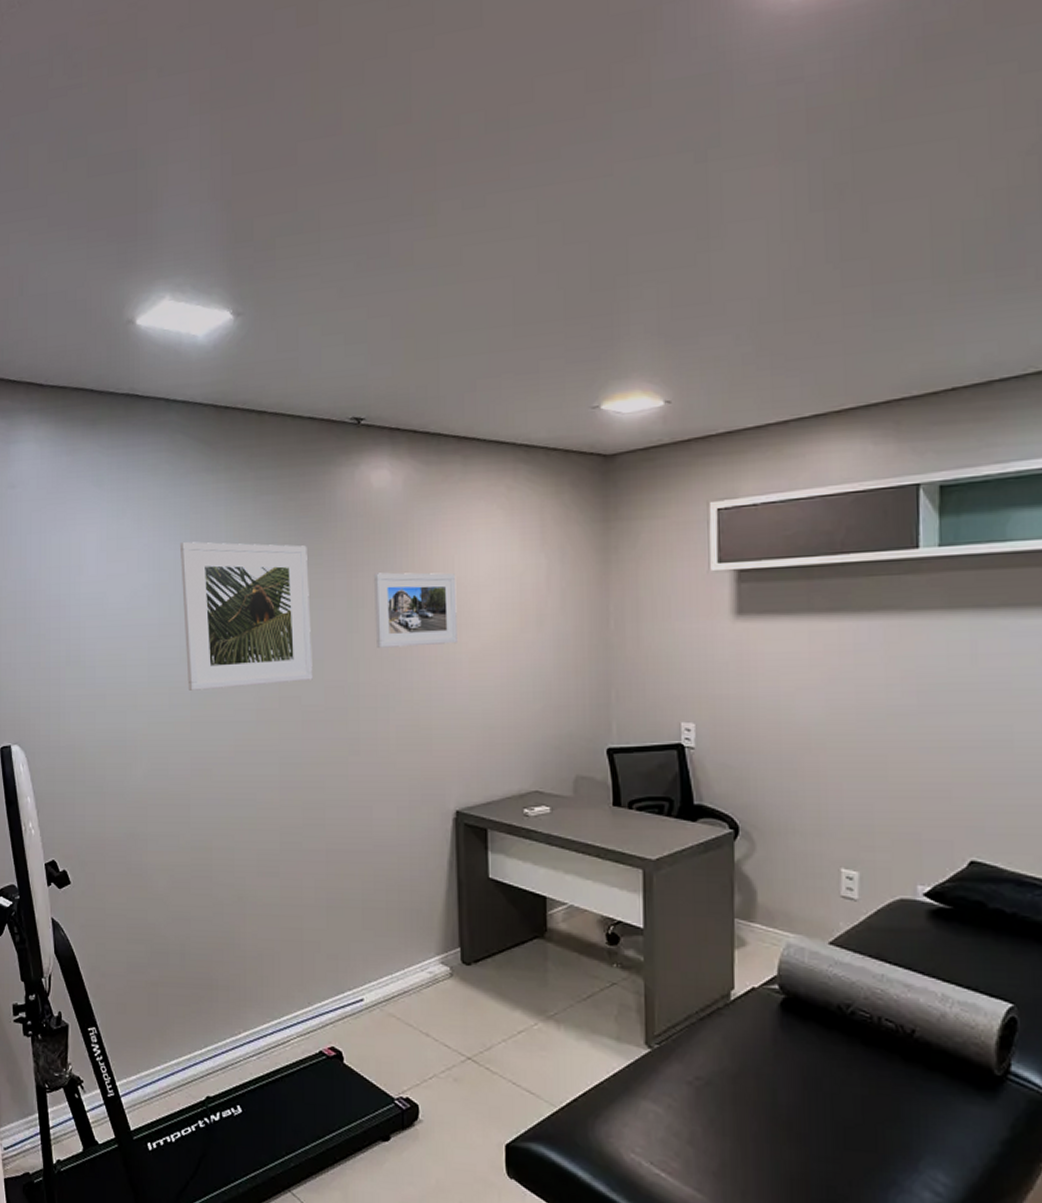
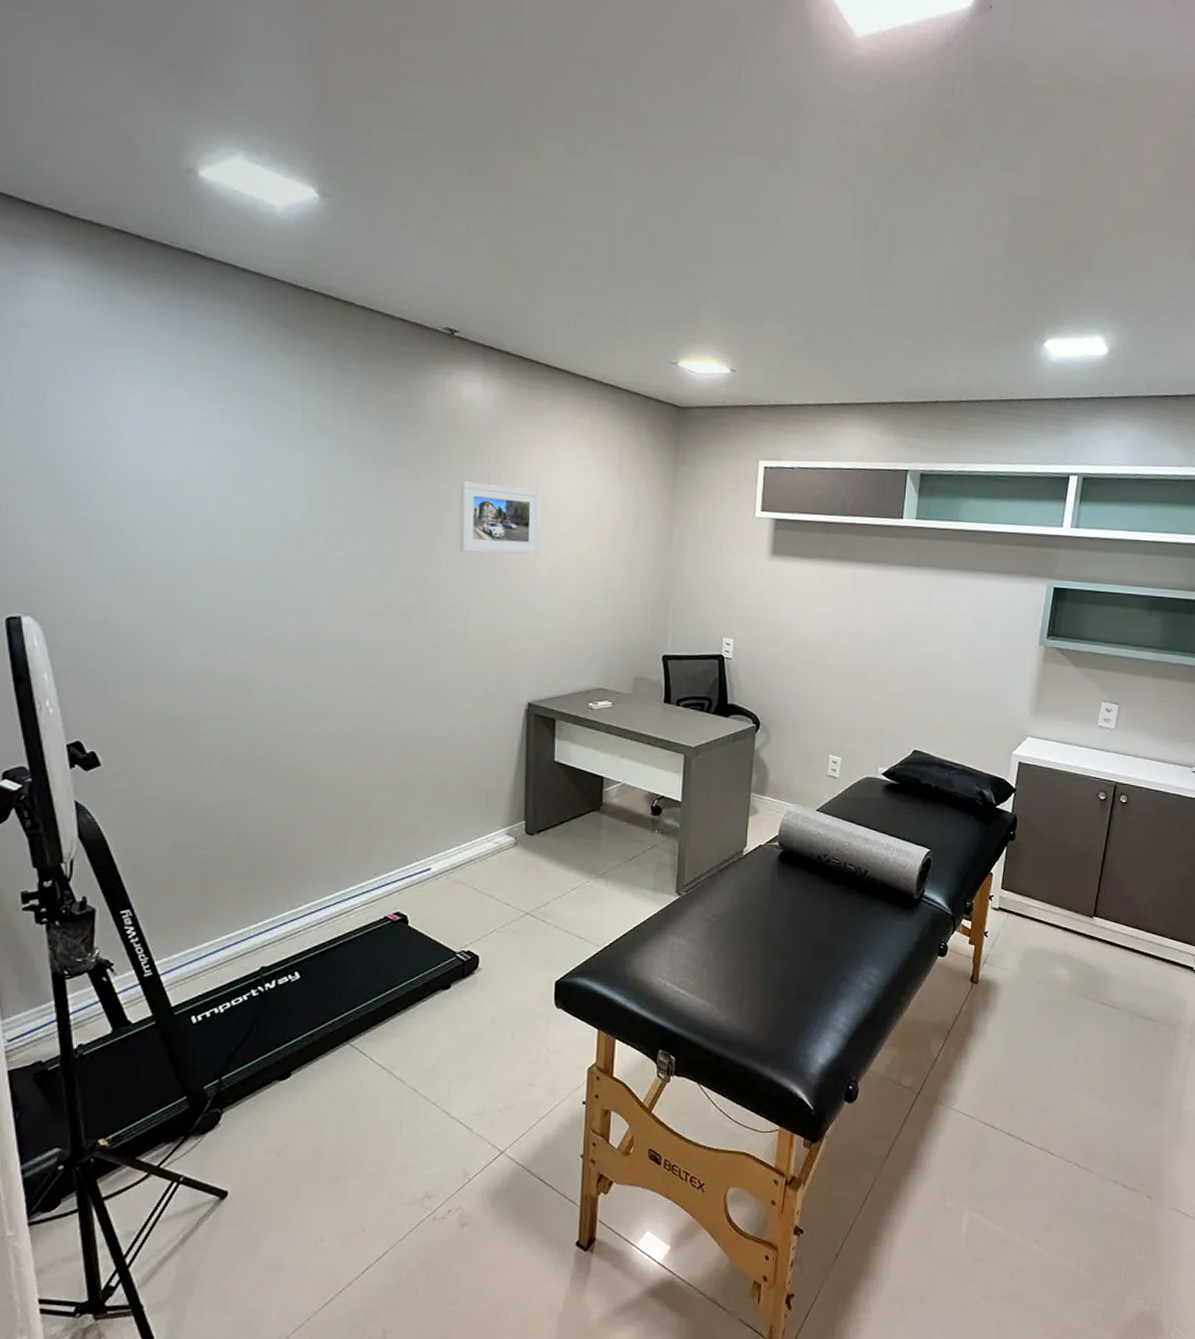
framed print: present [179,541,313,691] -> none [246,421,394,576]

